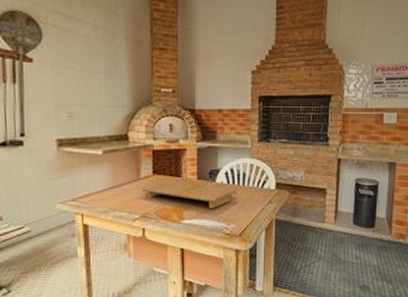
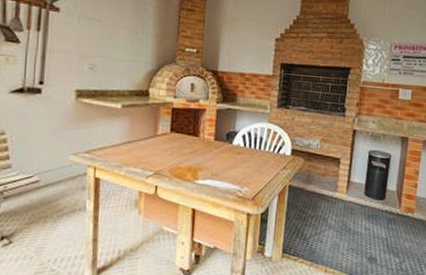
cutting board: present [141,180,237,208] -> none [157,139,253,170]

